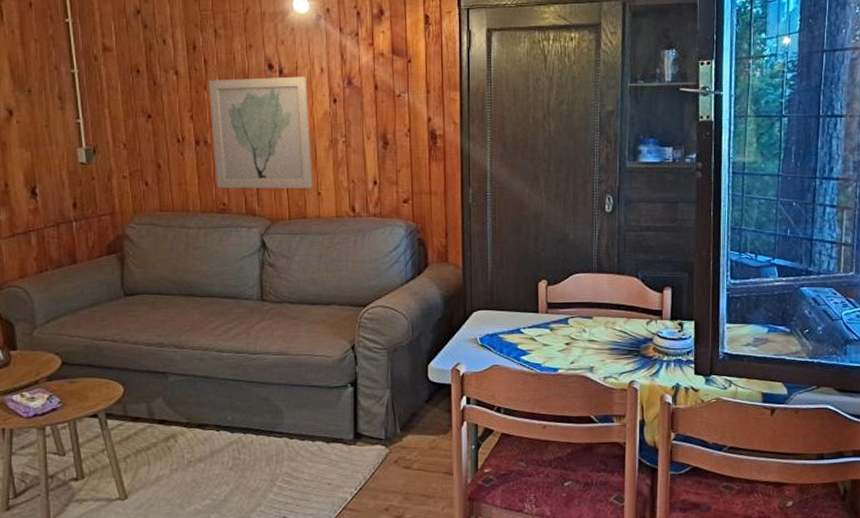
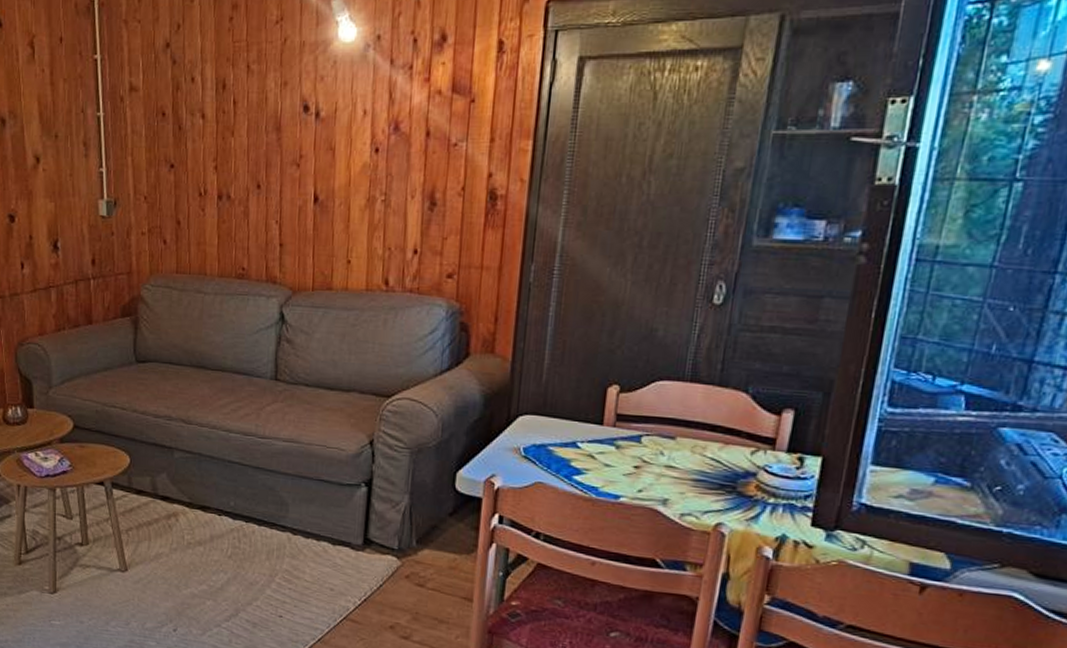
wall art: present [208,76,313,189] -> none [236,120,346,255]

